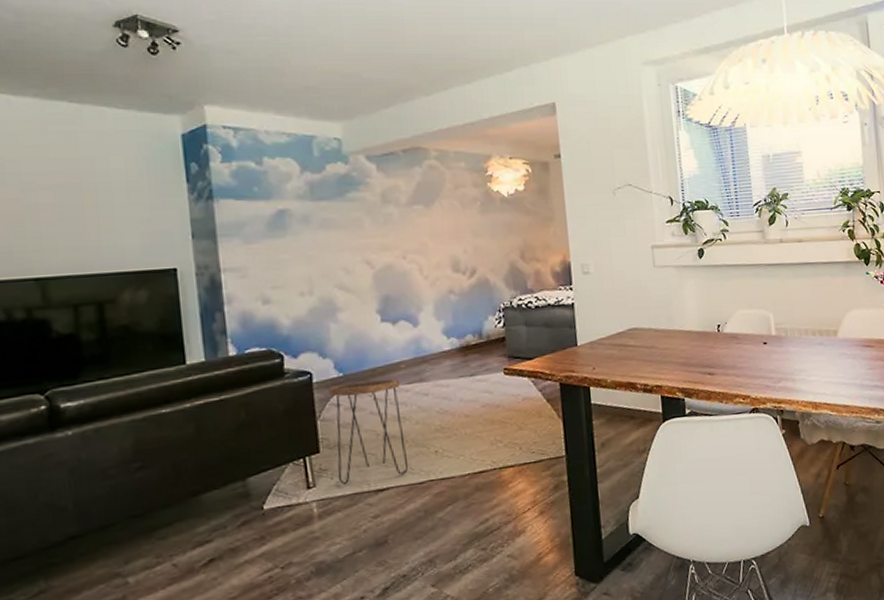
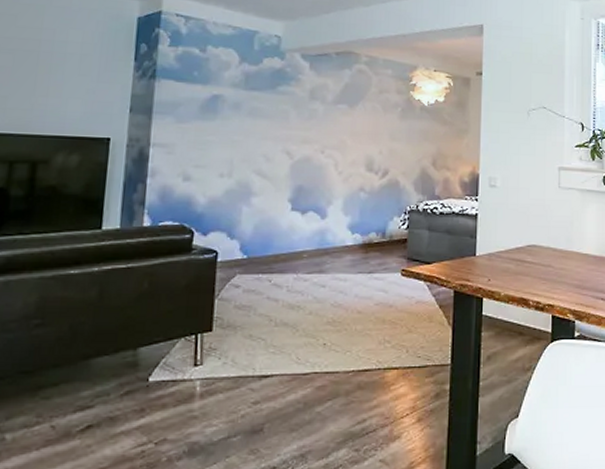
side table: present [328,378,409,484] -> none [225,266,300,365]

